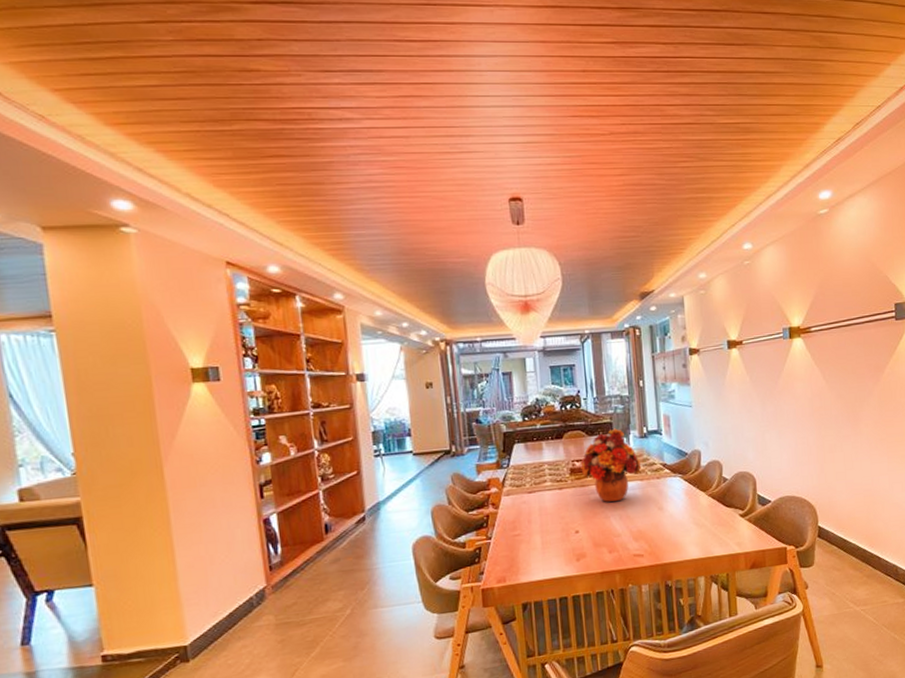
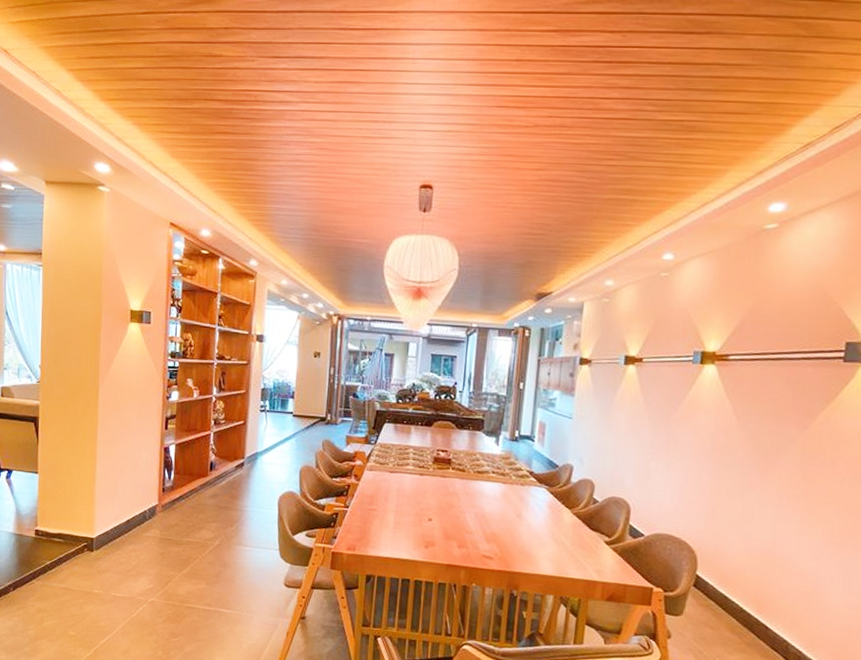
flower arrangement: present [581,428,641,502] -> none [444,426,506,500]

